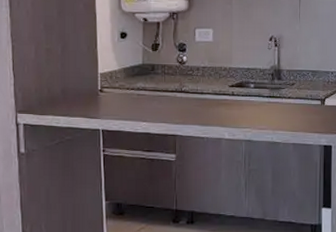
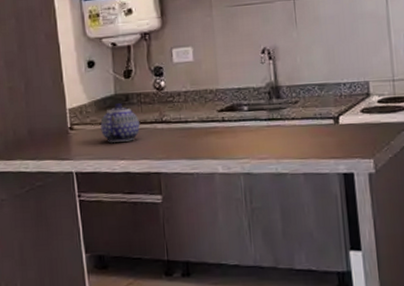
teapot: none [128,72,162,107] -> present [100,103,140,143]

